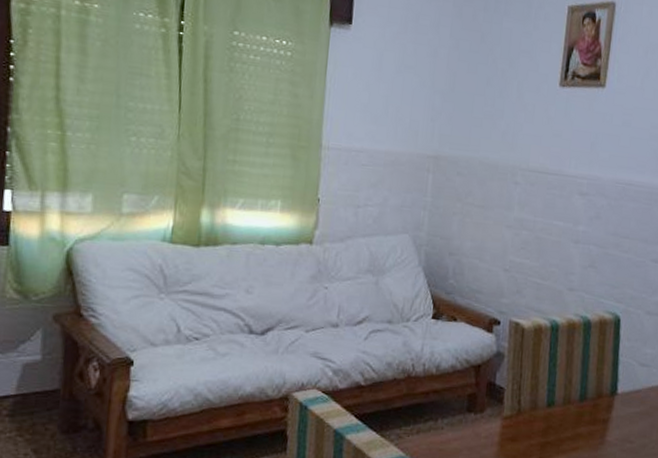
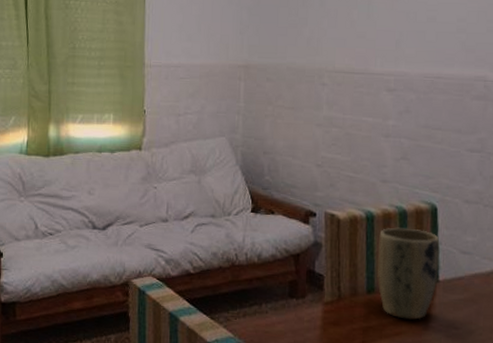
plant pot: none [558,338,621,434] -> present [377,227,440,320]

